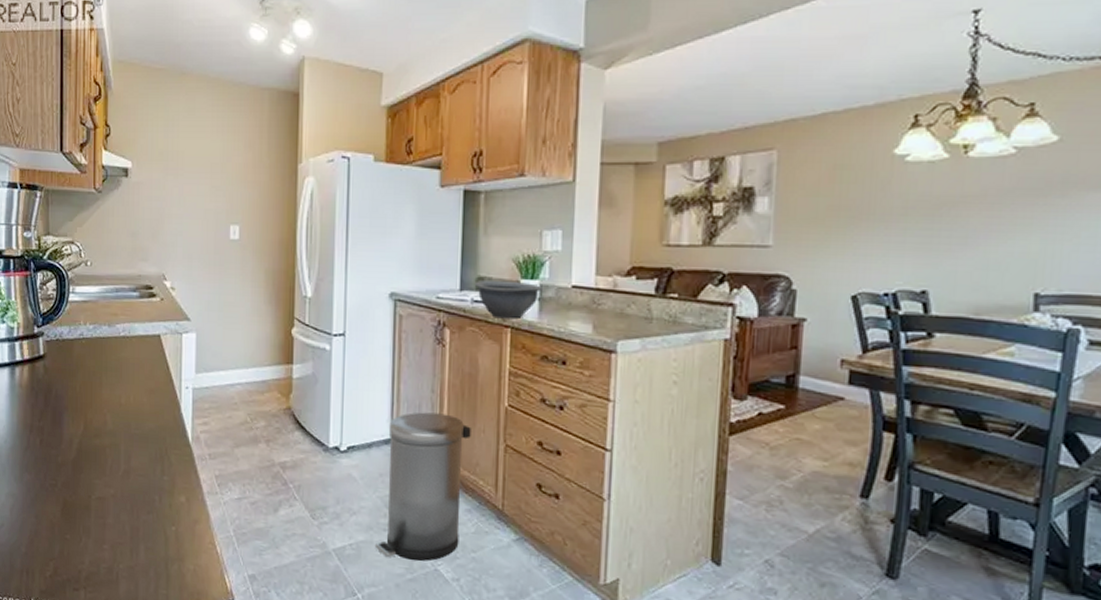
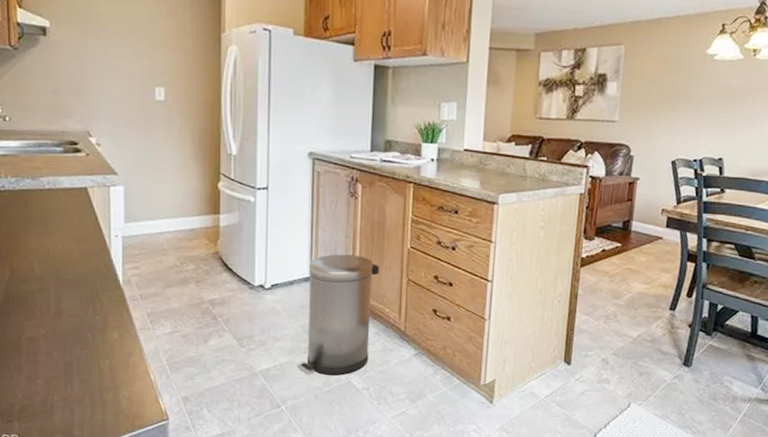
bowl: present [474,279,542,320] -> none [383,142,440,177]

